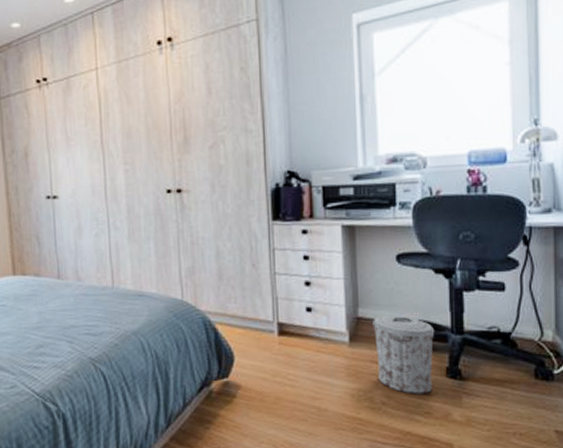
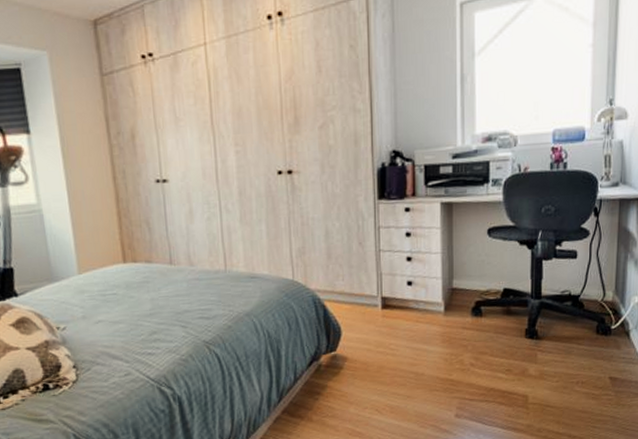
trash can: present [372,316,435,394] -> none [465,285,518,355]

